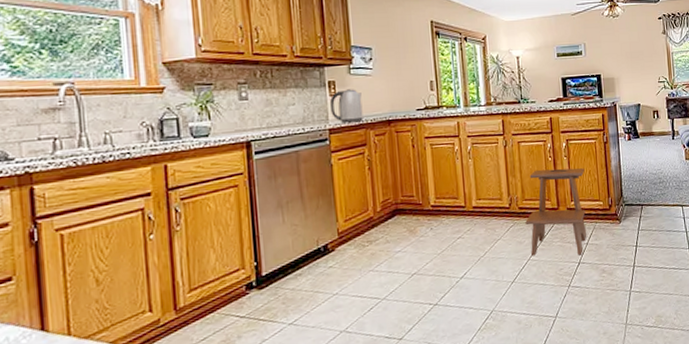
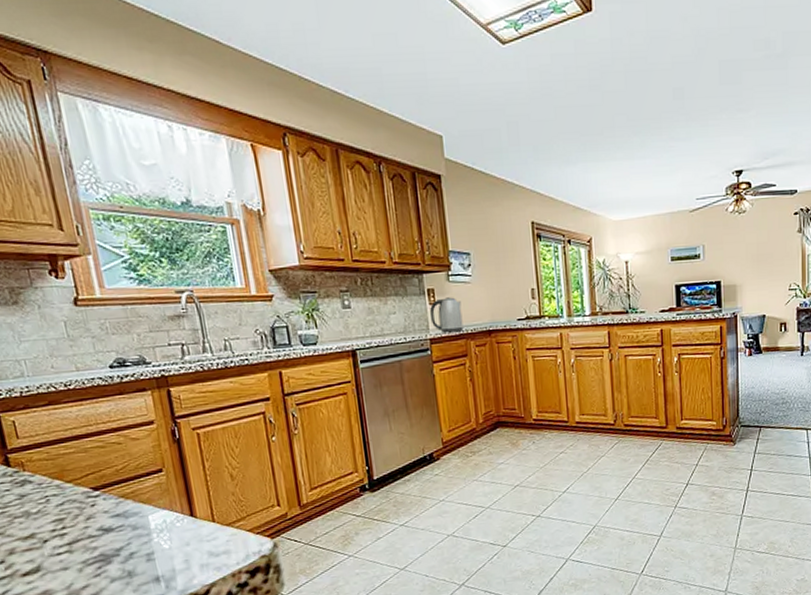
step stool: present [525,168,587,256] -> none [631,384,698,477]

